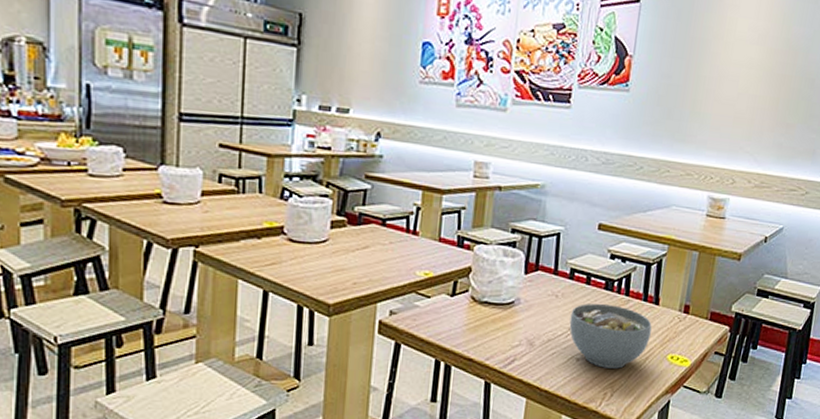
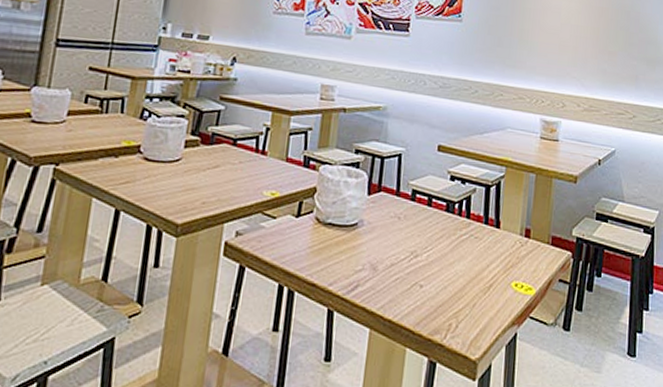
soup bowl: present [569,303,652,369] -> none [412,225,494,297]

